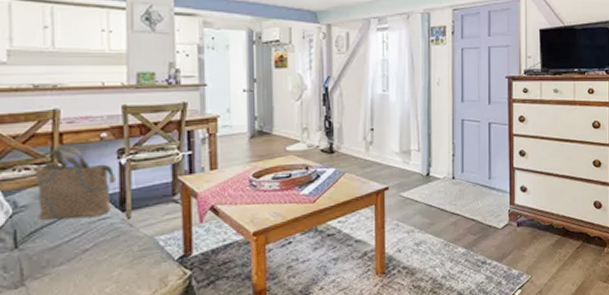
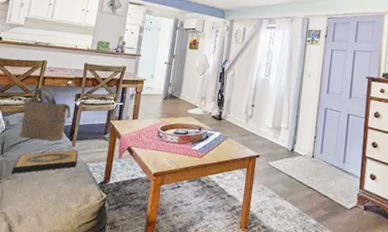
hardback book: none [39,223,139,270] -> present [12,150,78,174]

